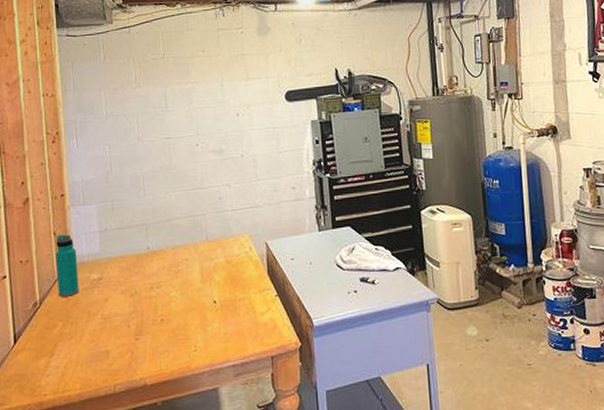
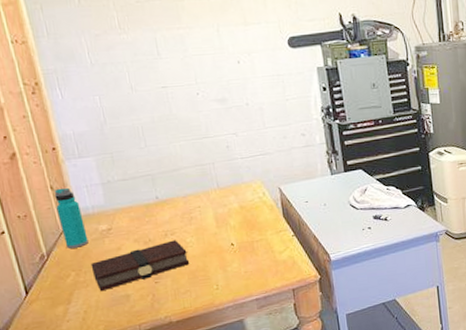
book: none [78,294,171,346] -> present [90,240,190,292]

